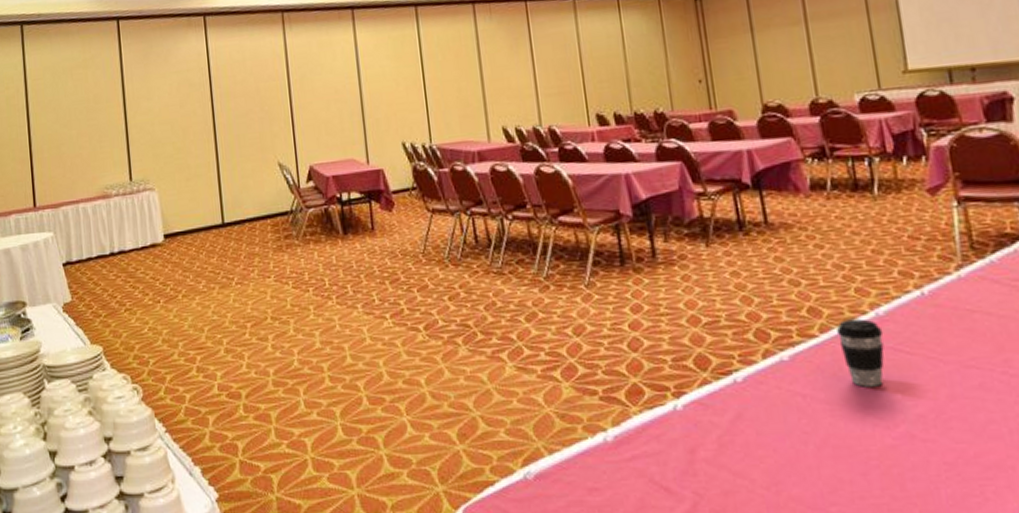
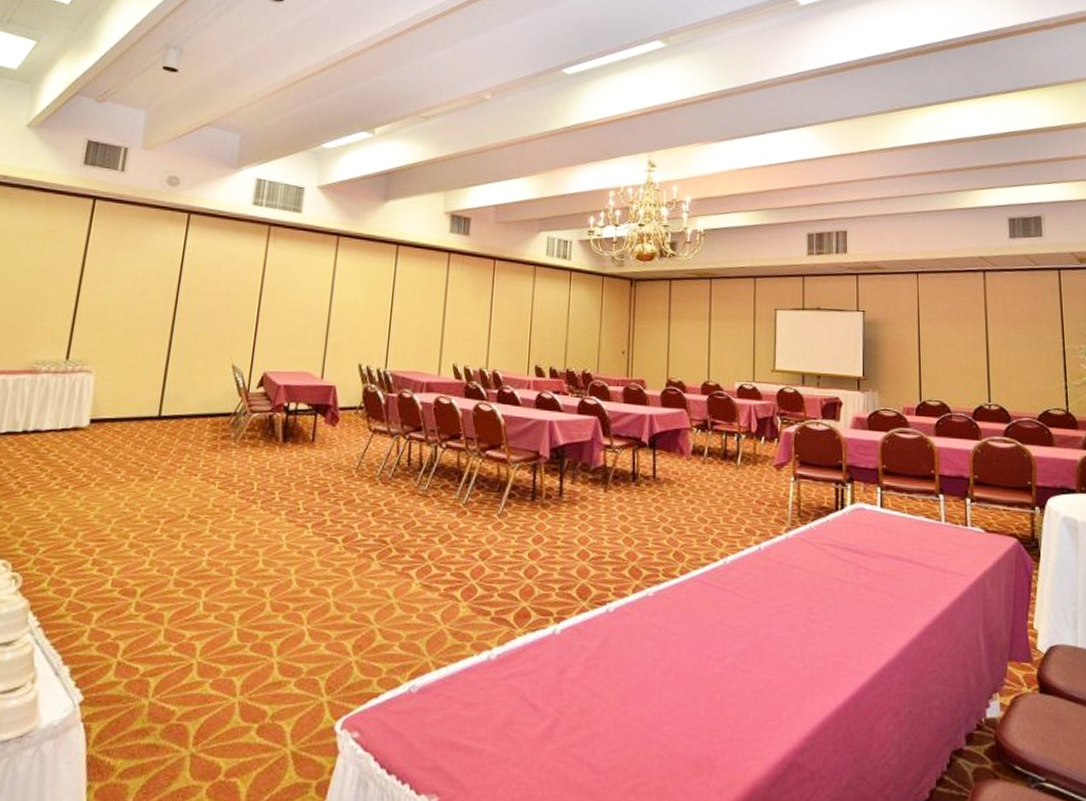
coffee cup: present [837,319,884,387] -> none [693,565,727,623]

